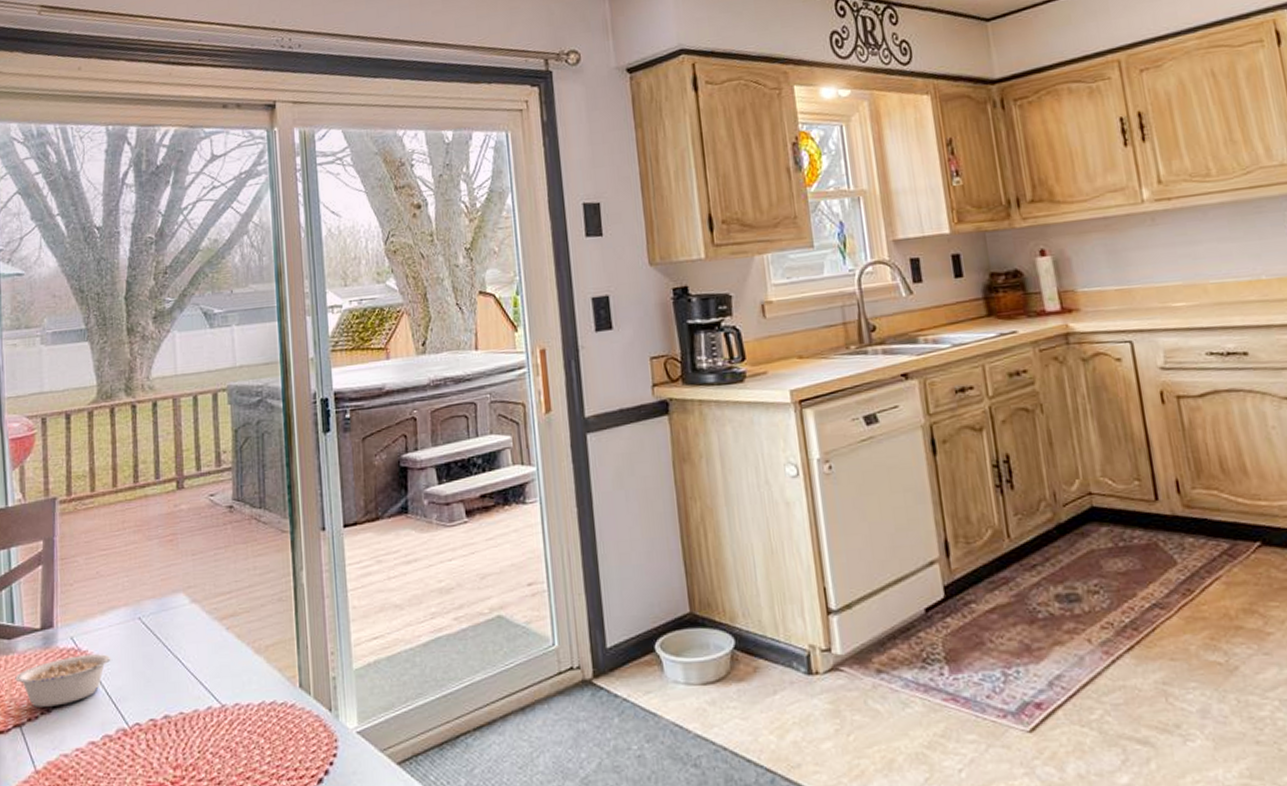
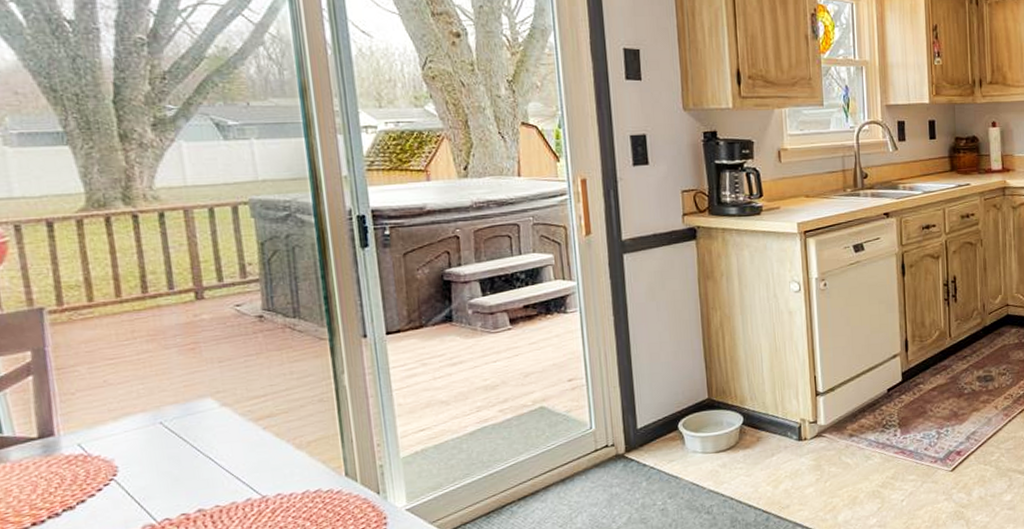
legume: present [15,654,111,707] -> none [10,458,130,512]

